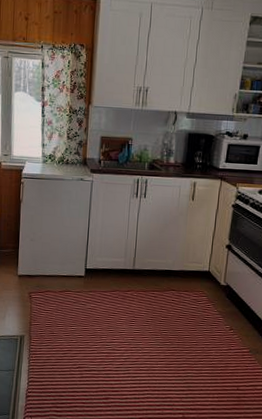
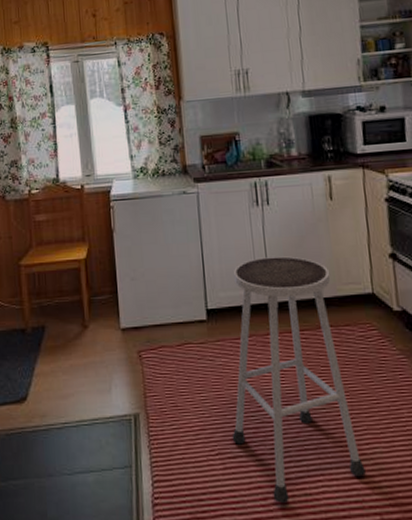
stool: none [90,236,180,402] -> present [232,256,366,503]

